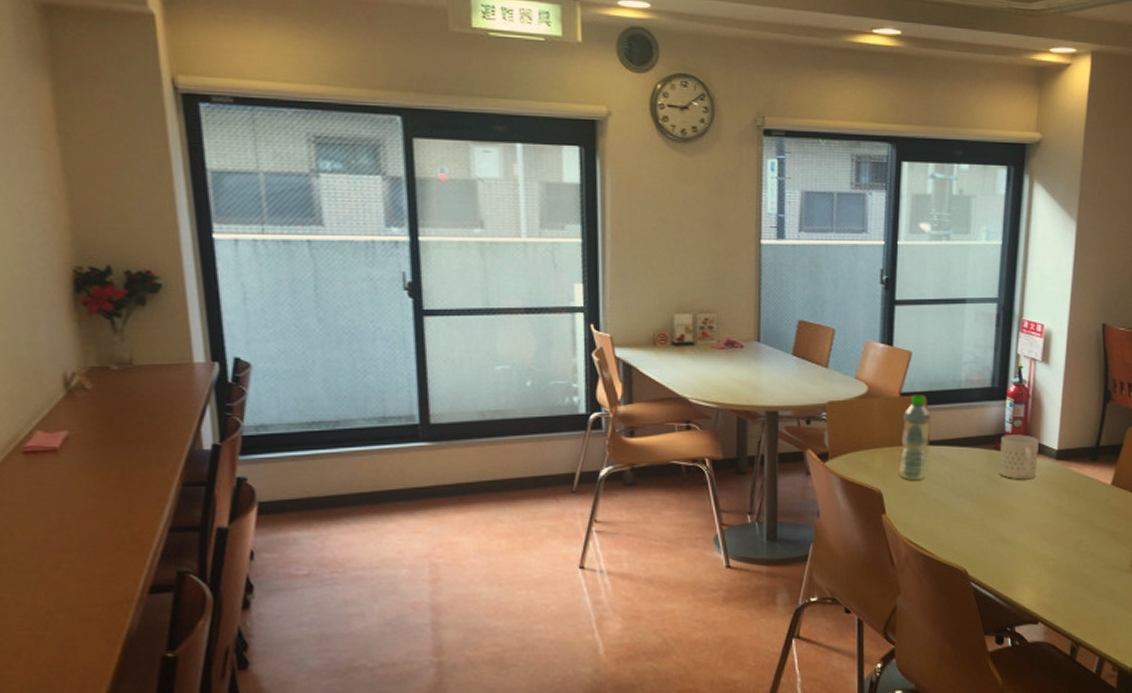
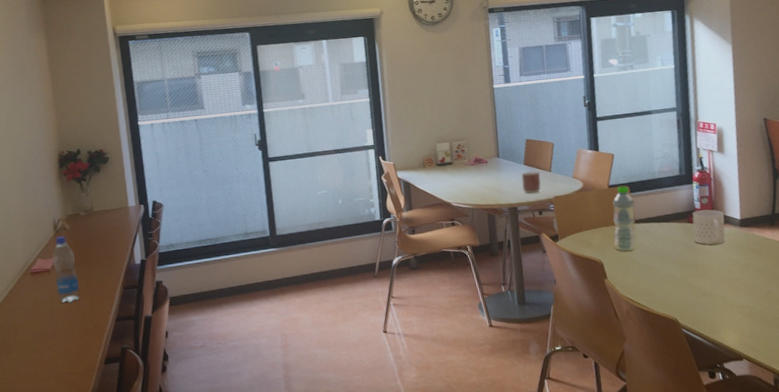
bottle: none [61,398,110,501] -> present [52,235,80,303]
mug: none [787,365,813,394] -> present [521,171,541,193]

